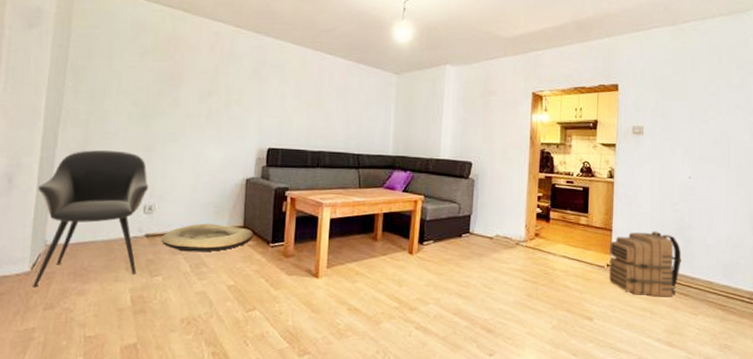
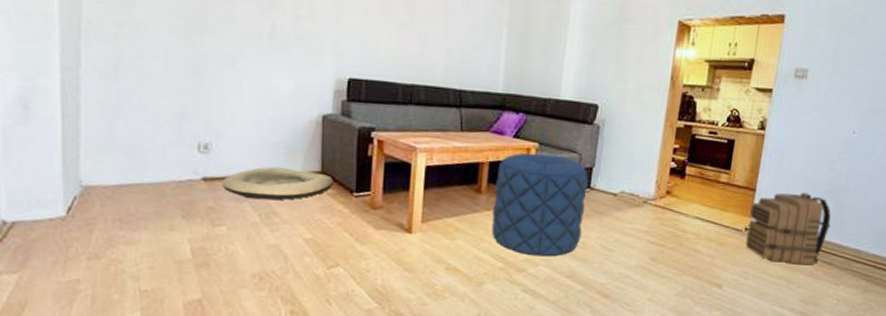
armchair: present [33,150,149,288] -> none [63,72,202,235]
pouf: none [387,204,468,296] -> present [491,152,588,257]

